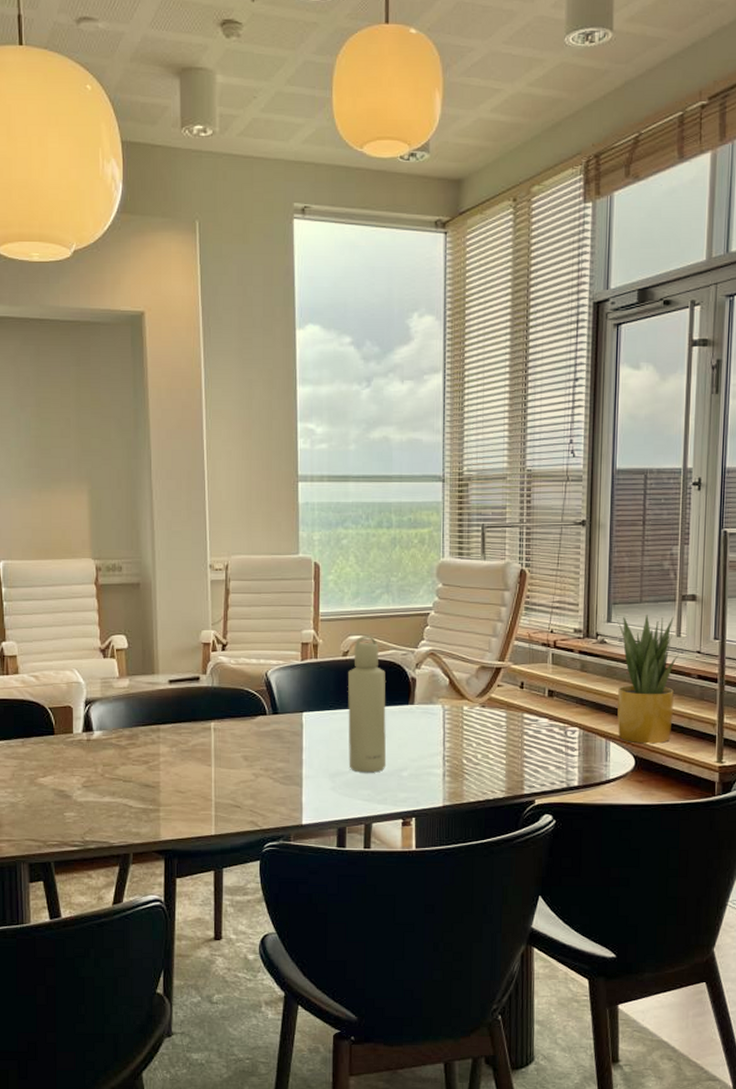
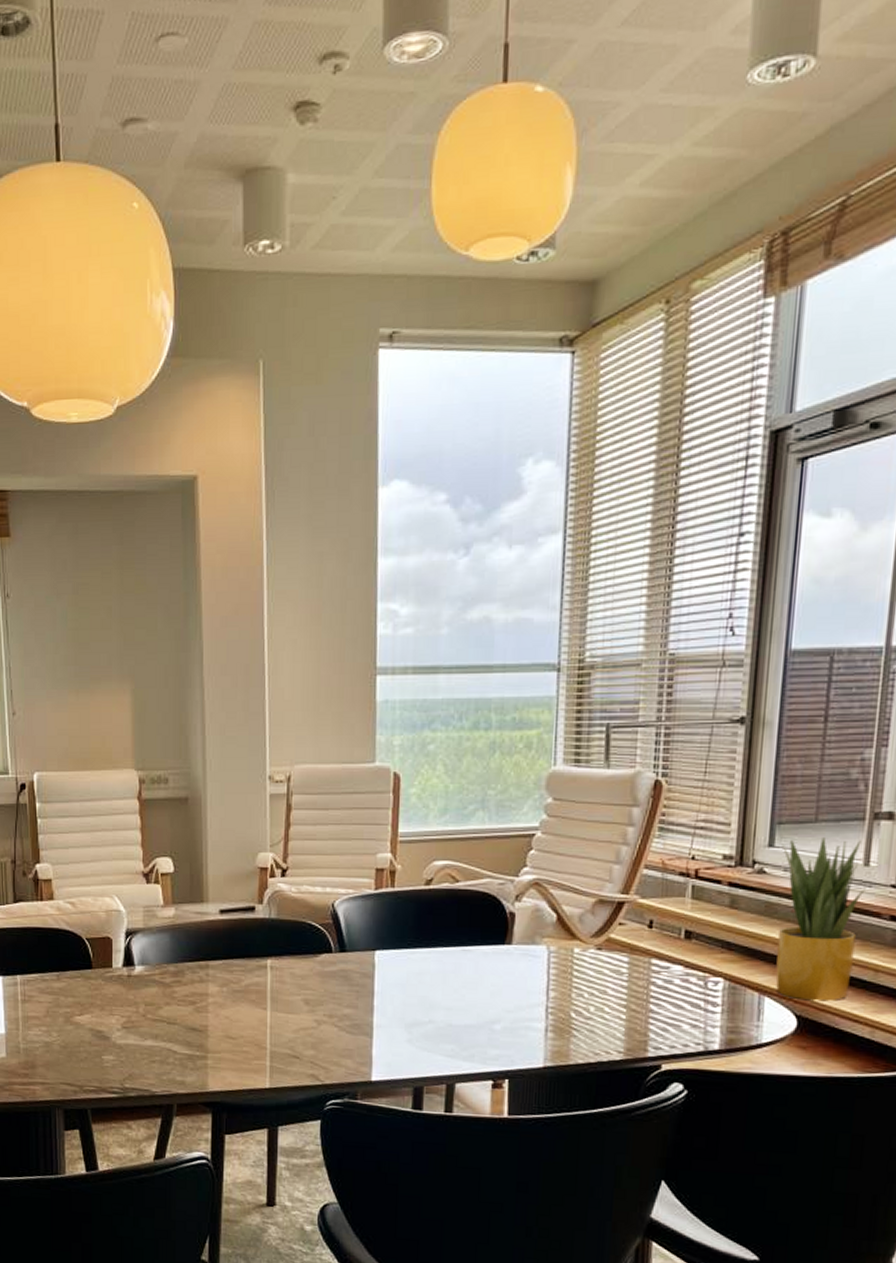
bottle: present [348,636,387,773] -> none [429,861,477,1024]

